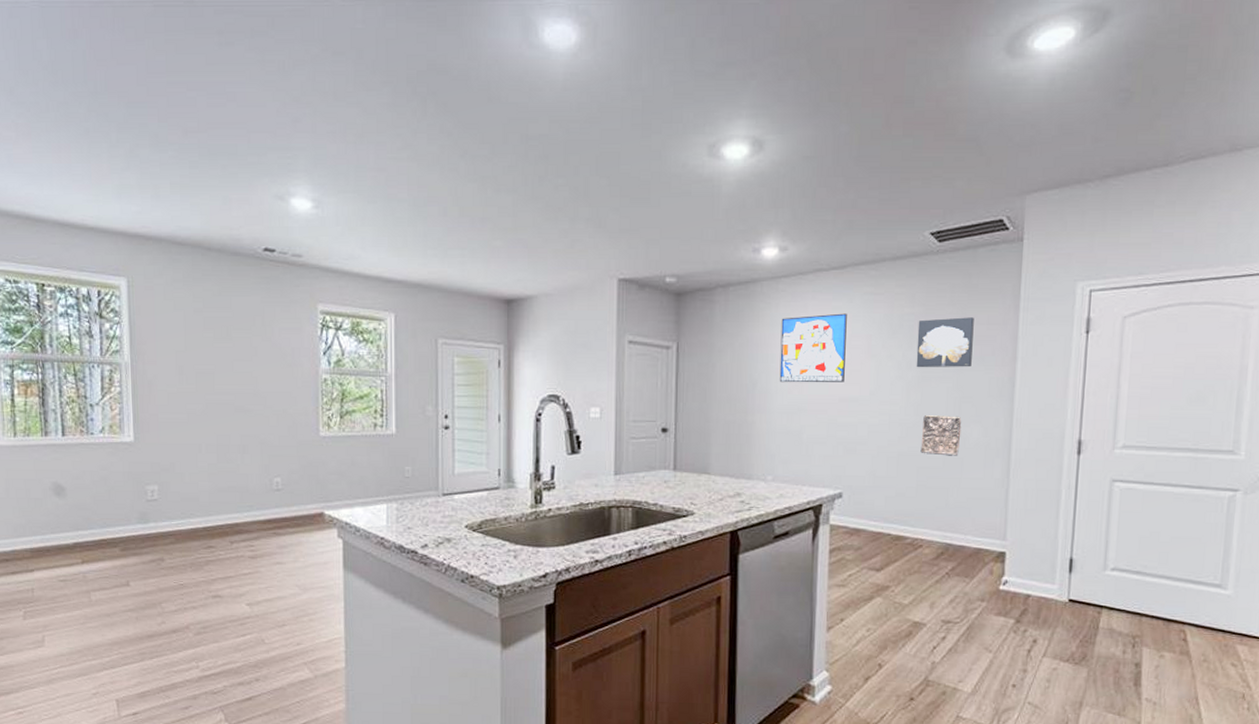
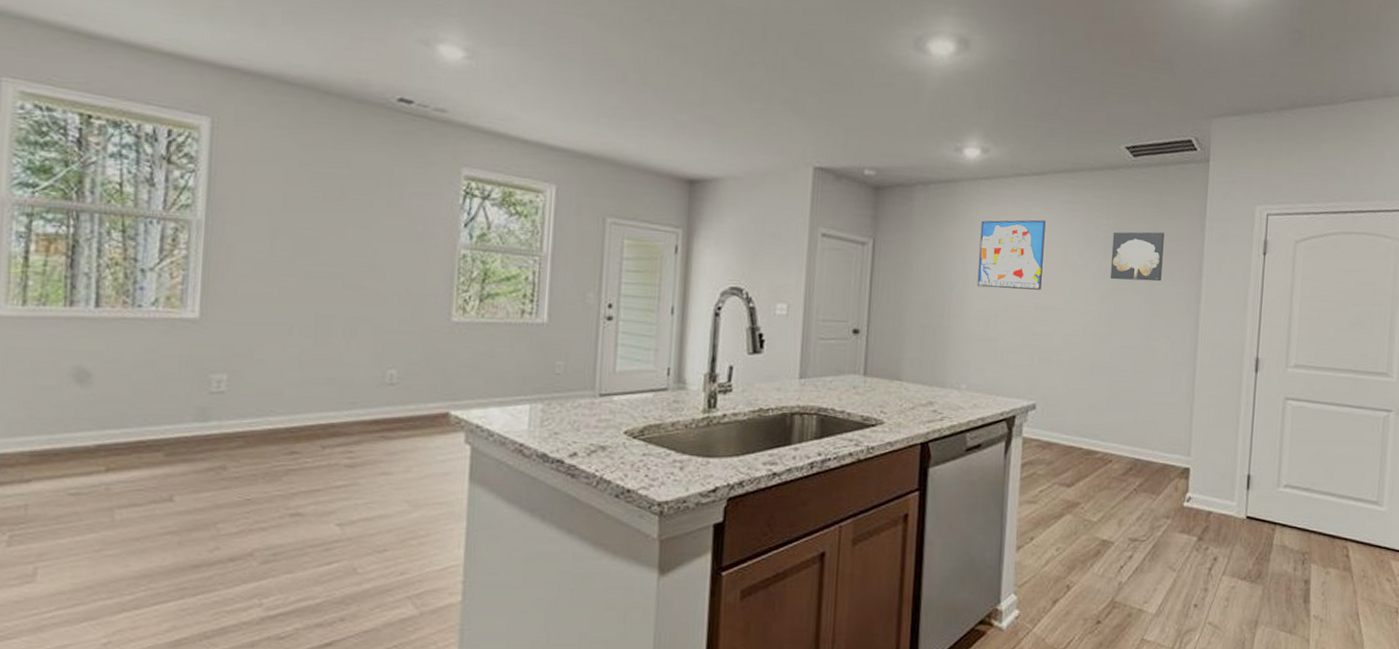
relief panel: present [920,415,962,456] -> none [1112,327,1152,370]

